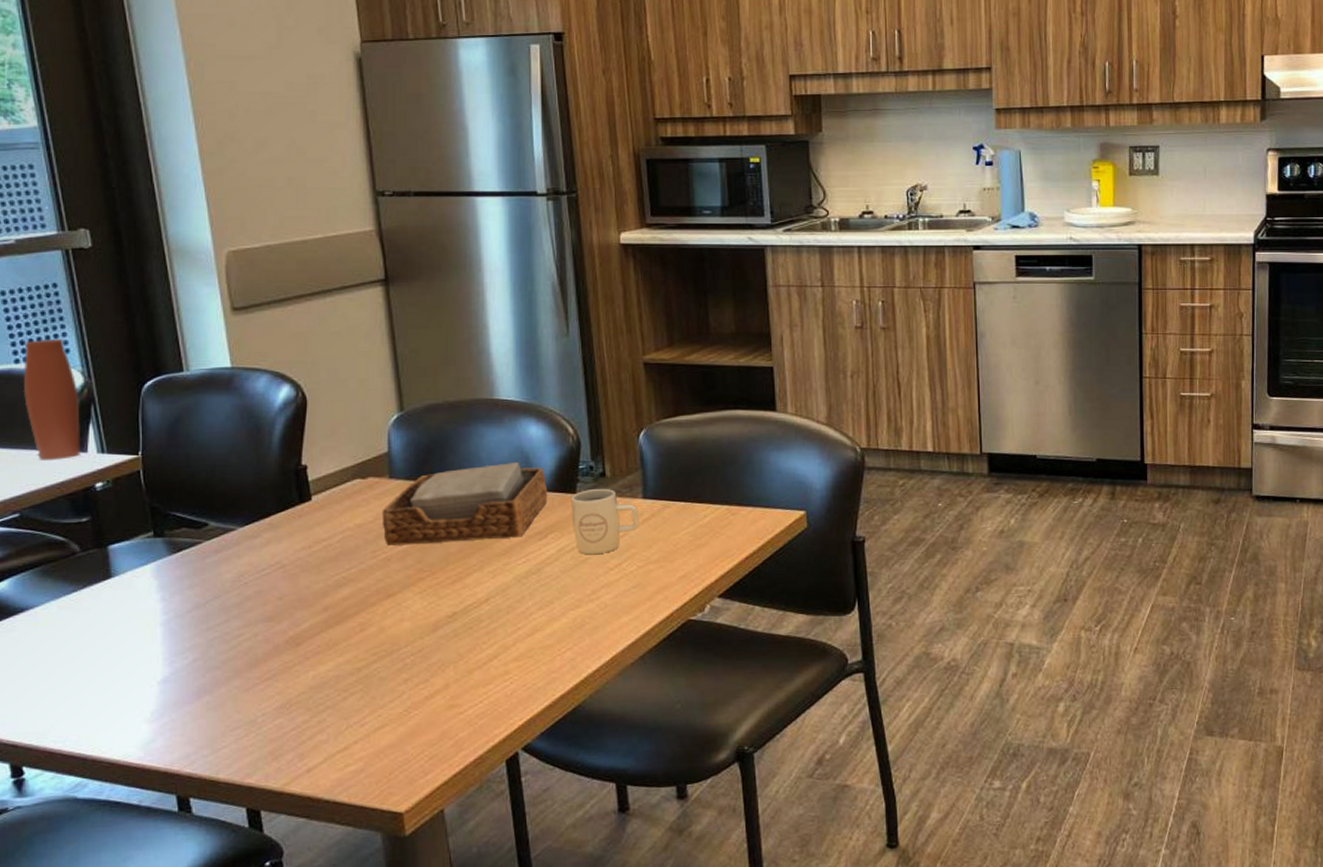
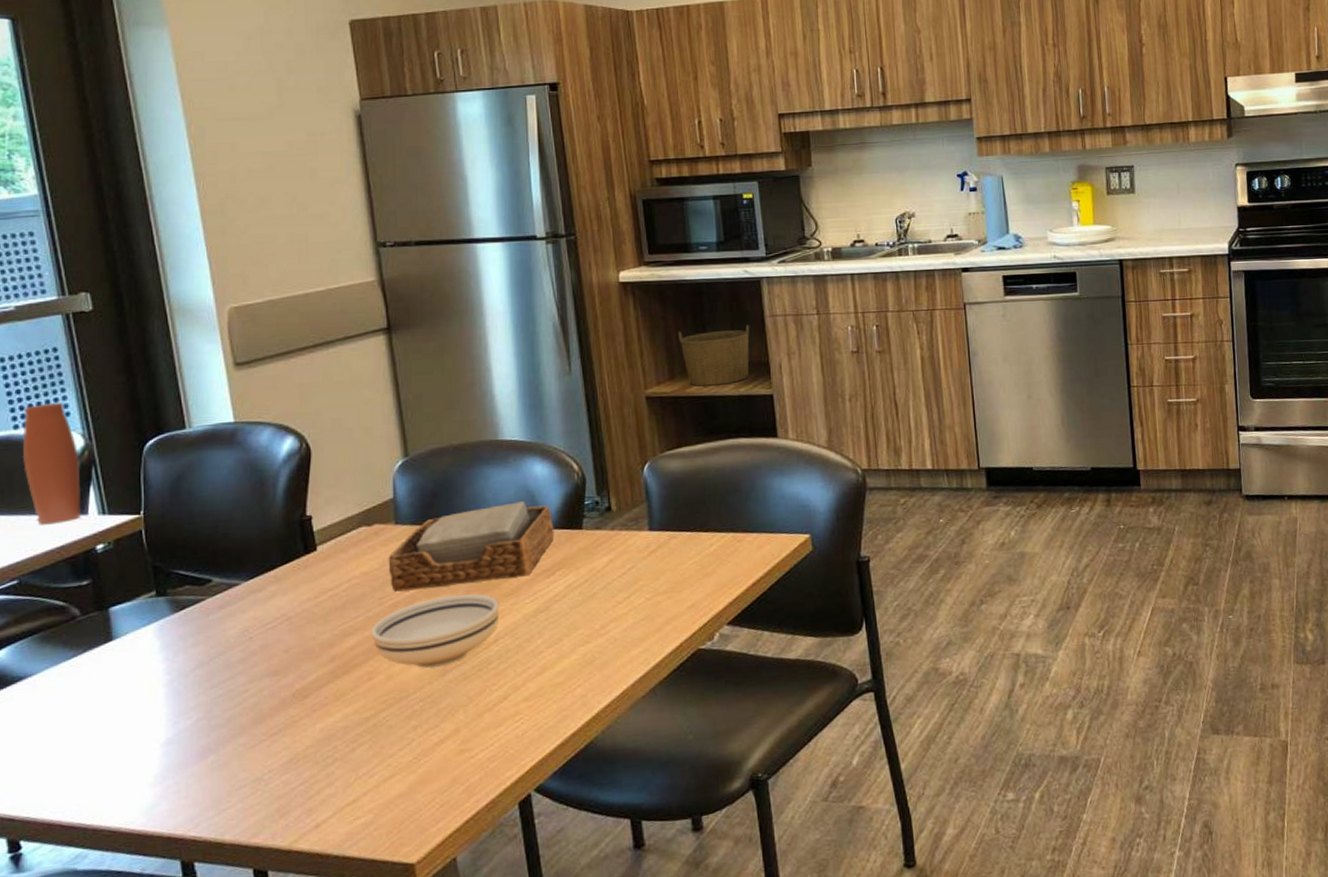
bowl: none [364,551,491,623] -> present [371,593,500,668]
mug: present [571,488,640,555] -> none [577,522,647,590]
basket: none [678,294,751,355] -> present [678,325,750,386]

